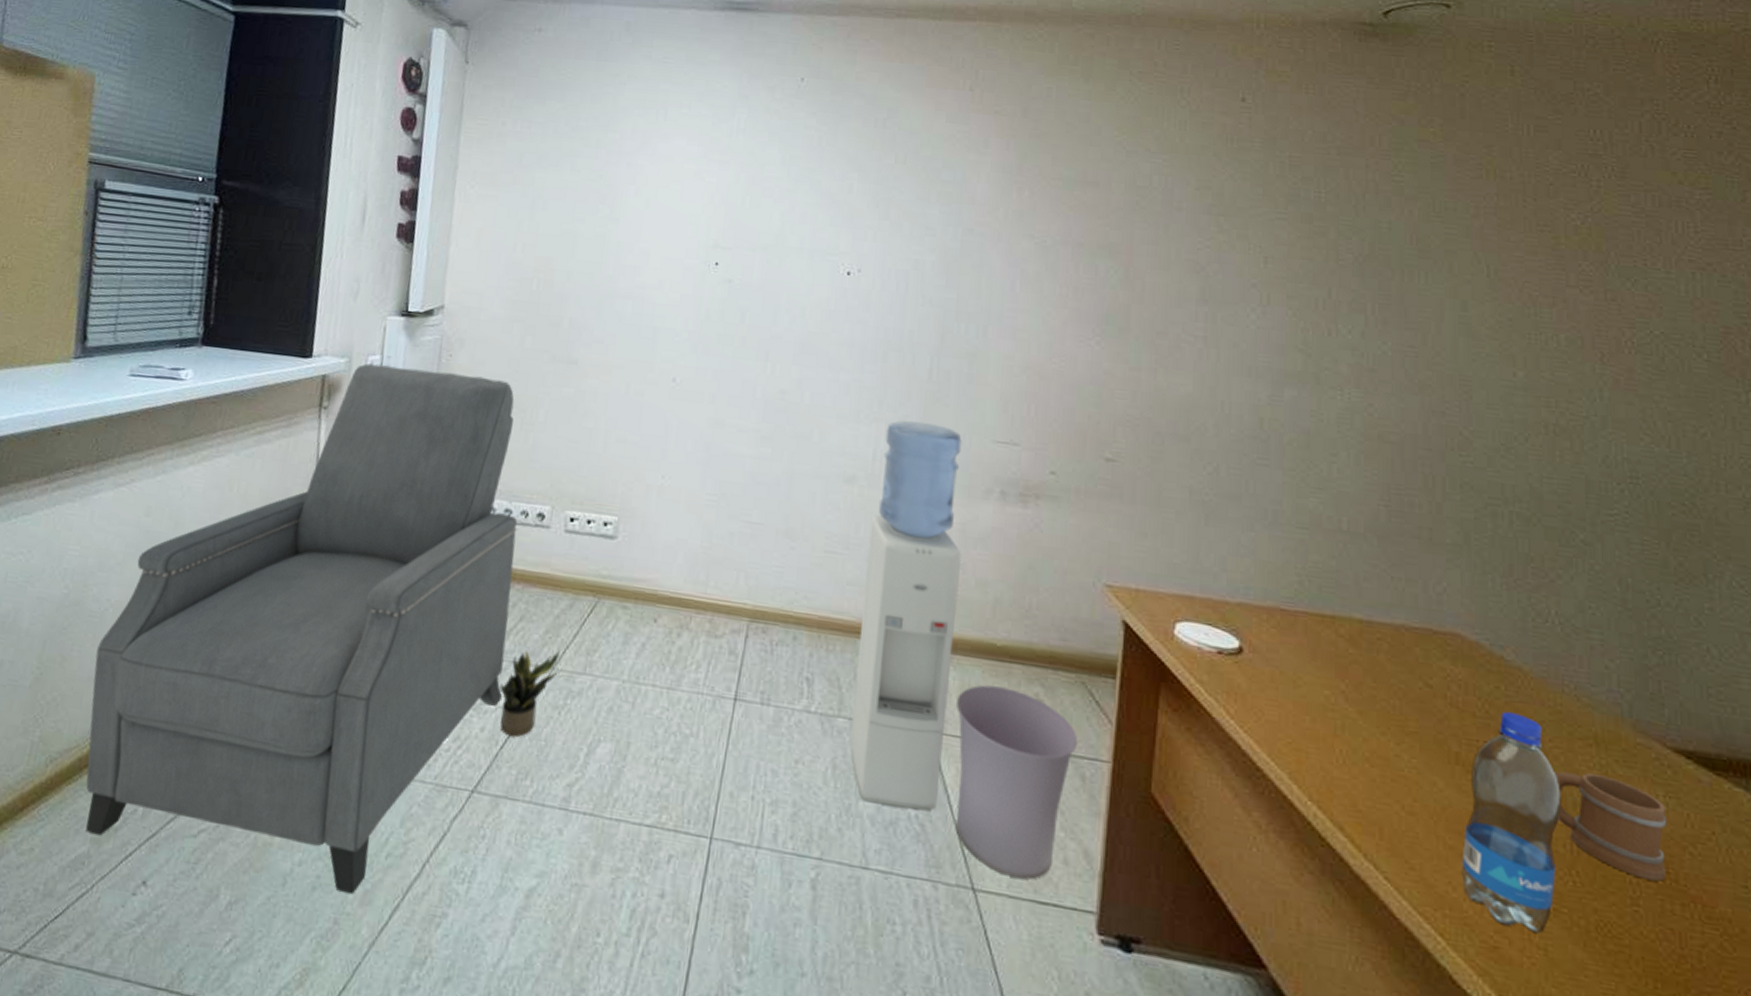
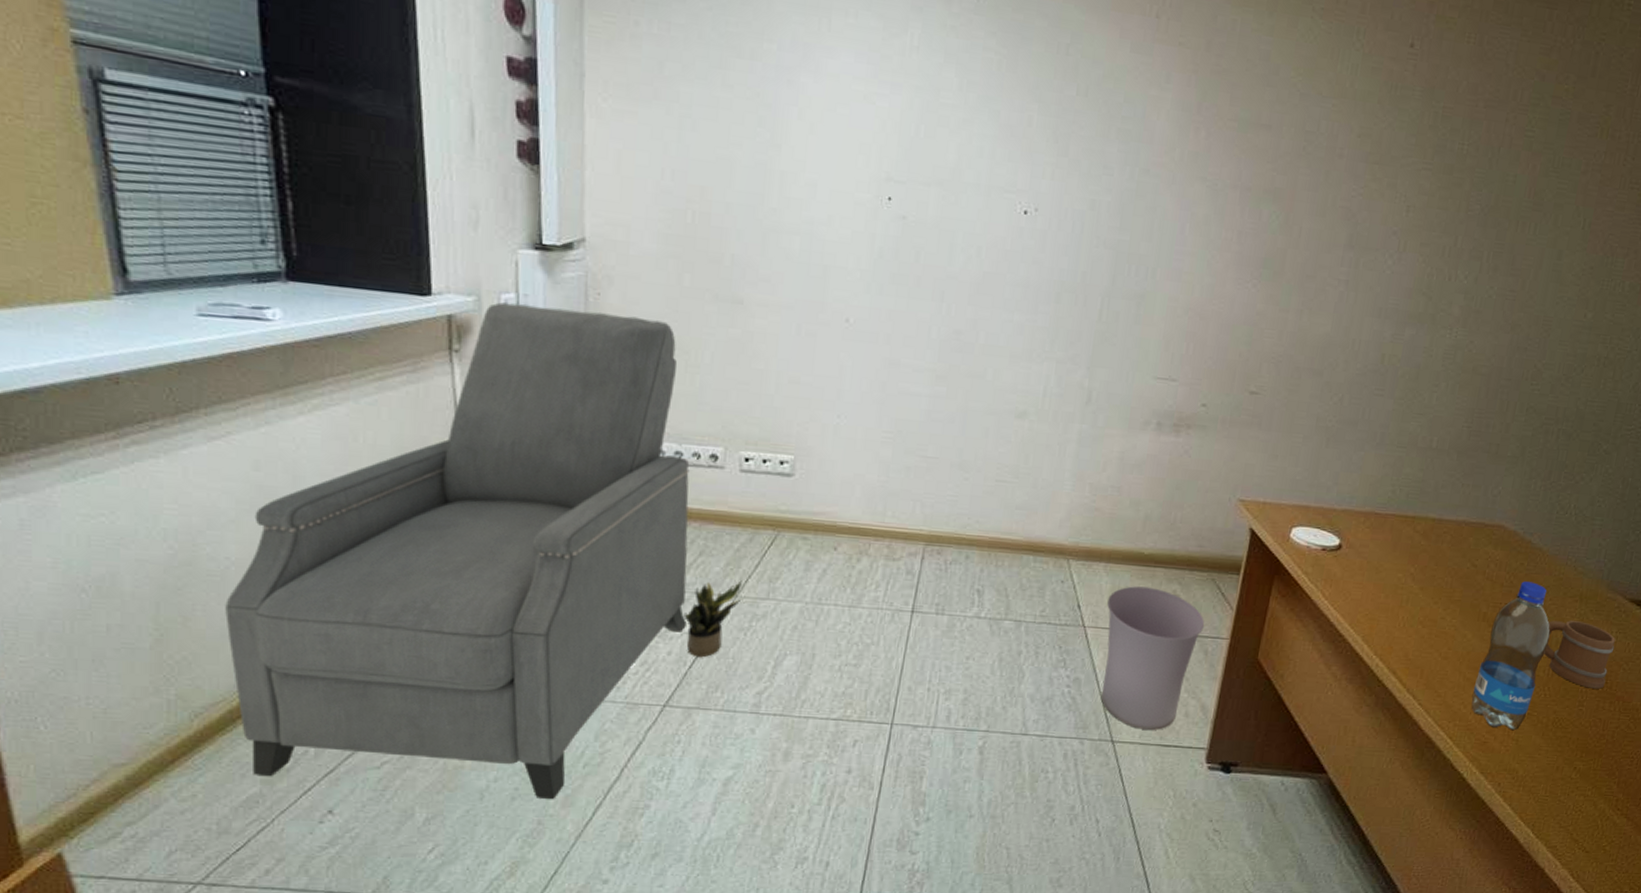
water cooler: present [849,420,962,811] -> none [1014,359,1126,687]

